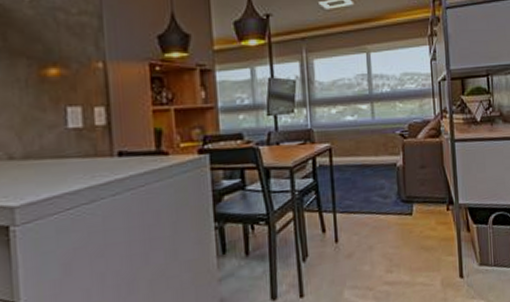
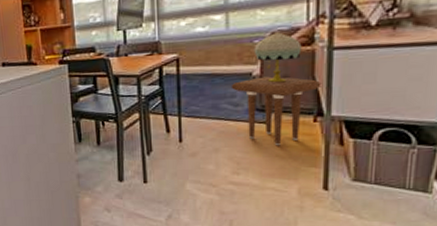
side table: none [379,166,450,238] -> present [230,76,322,146]
table lamp: none [396,124,433,173] -> present [254,32,302,83]

